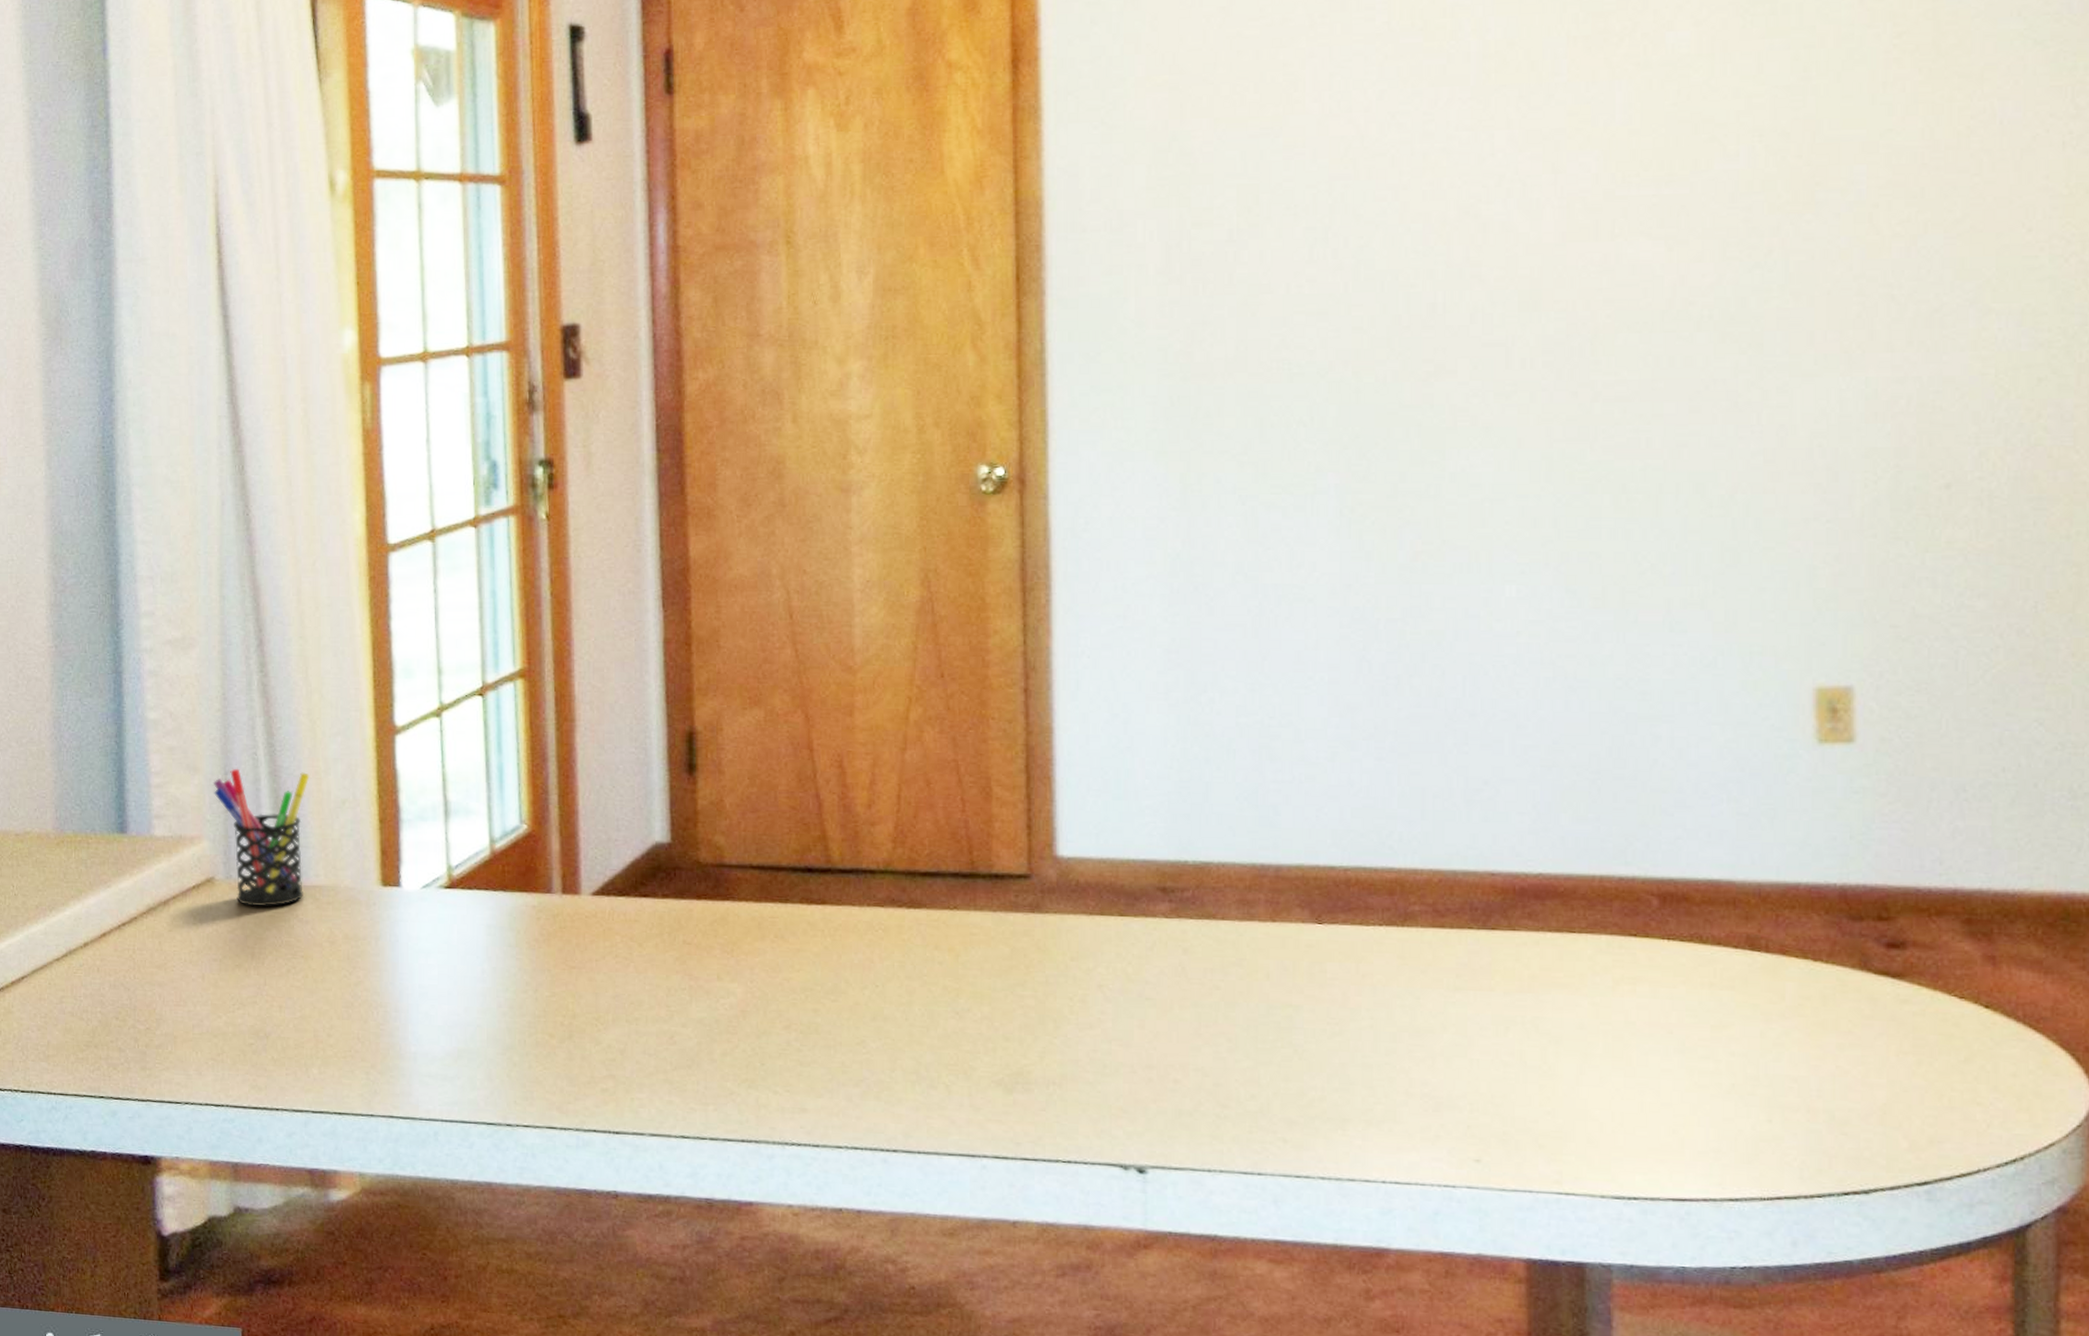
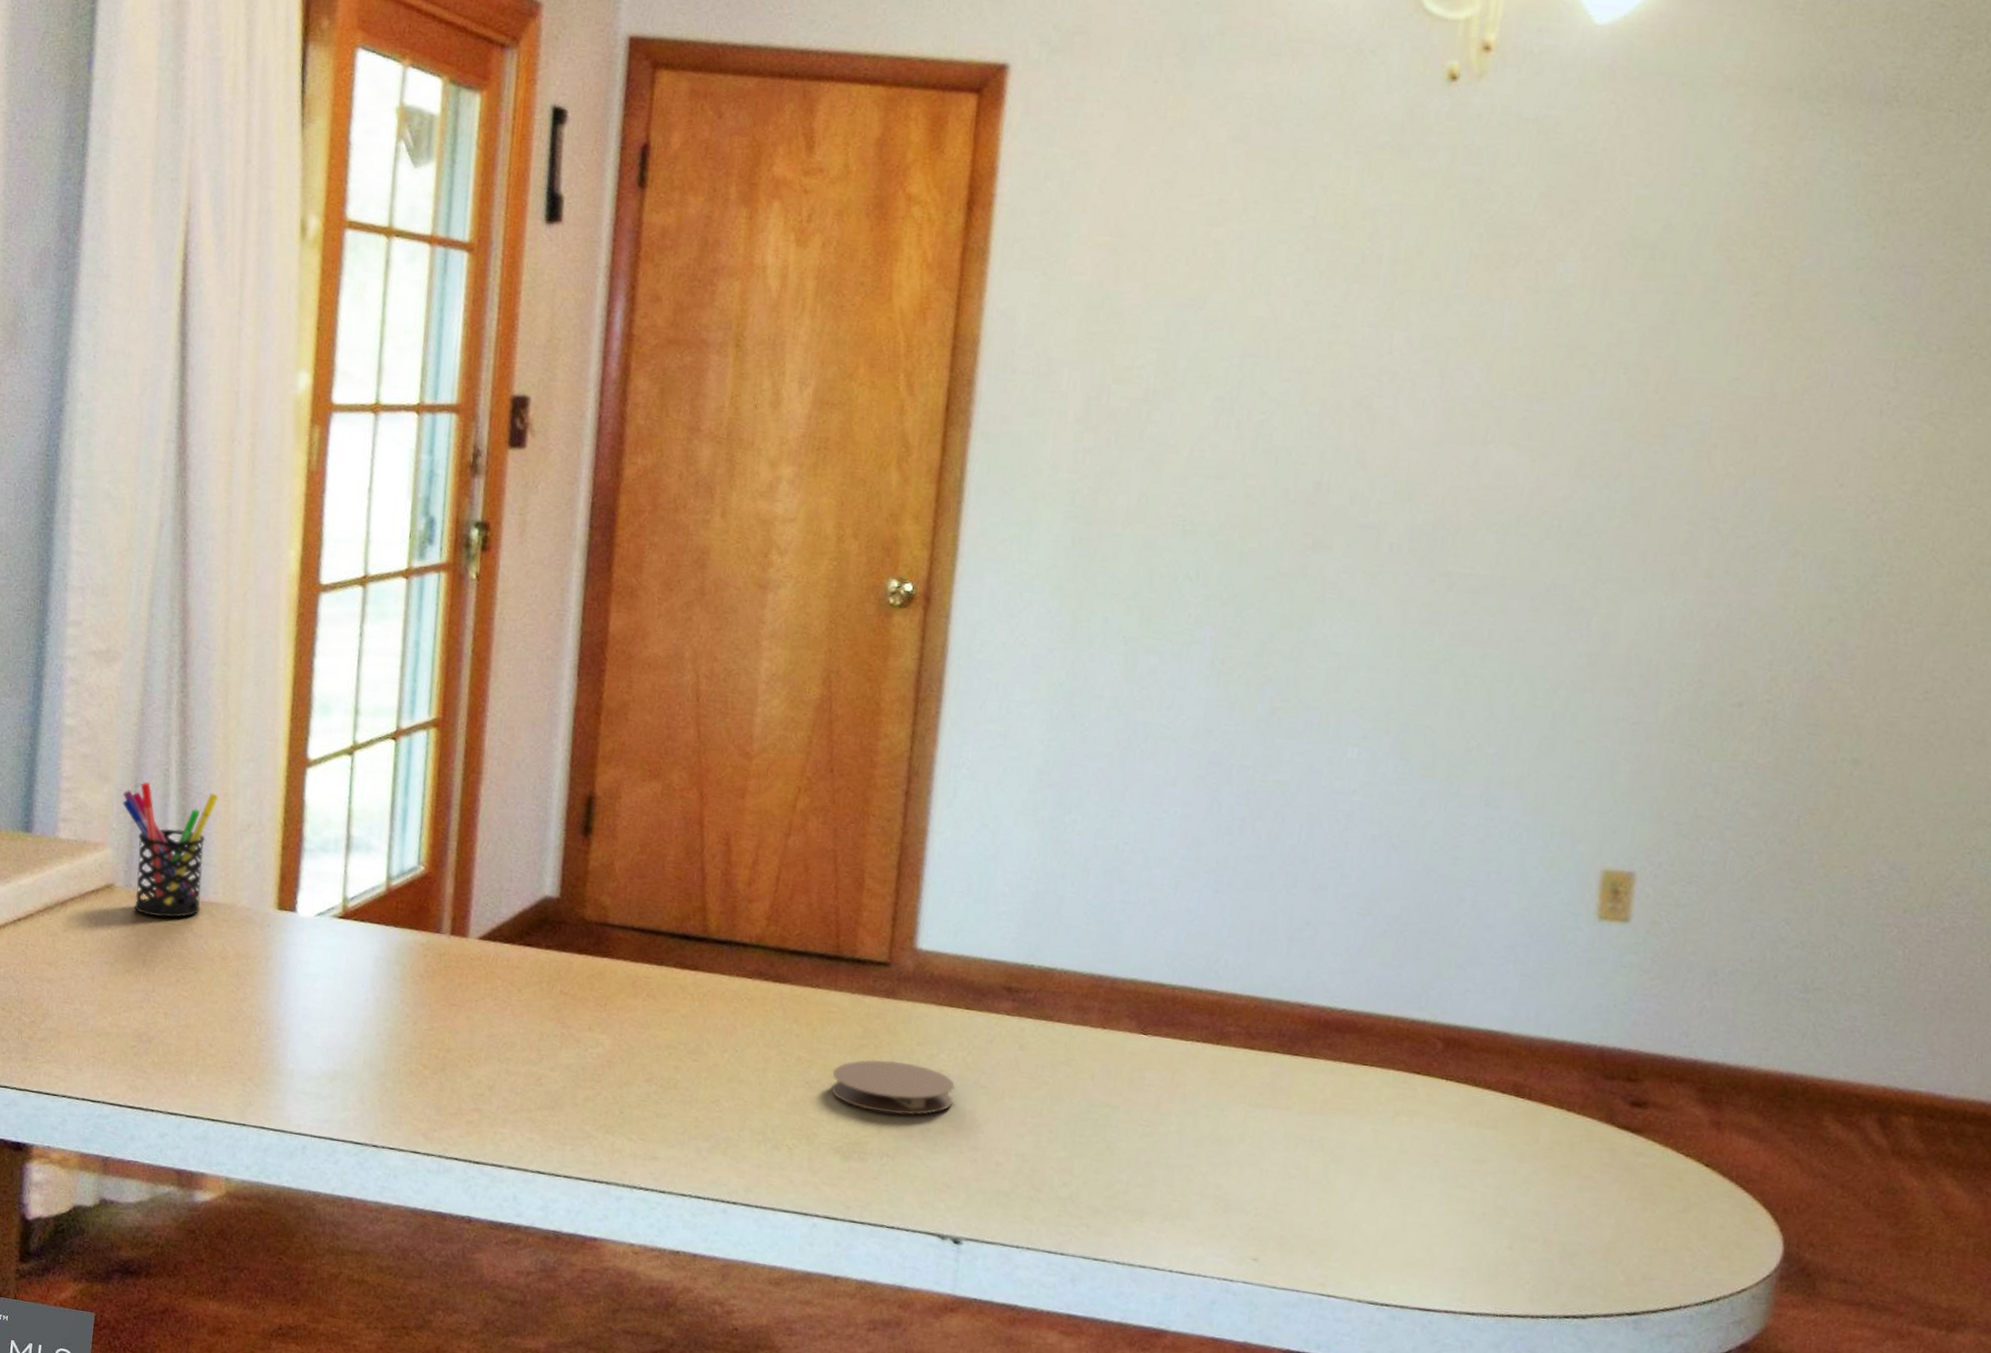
coaster: none [983,979,1117,1038] -> present [831,1060,955,1116]

